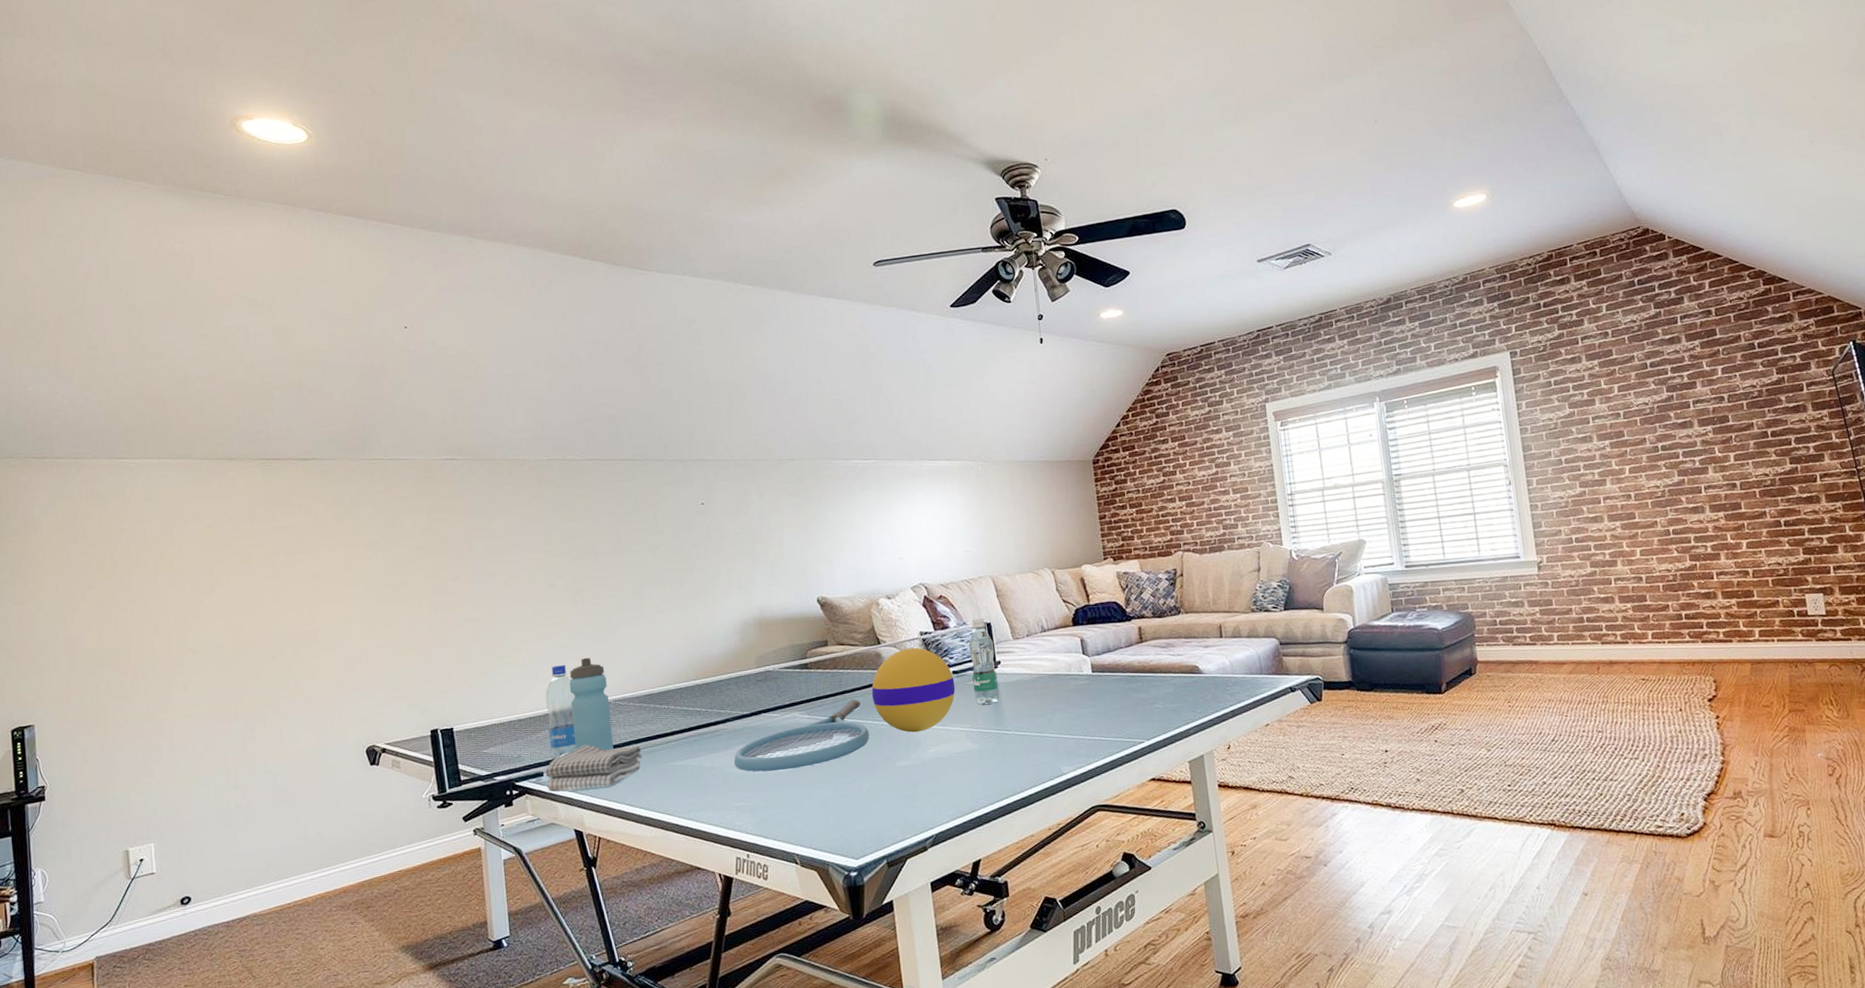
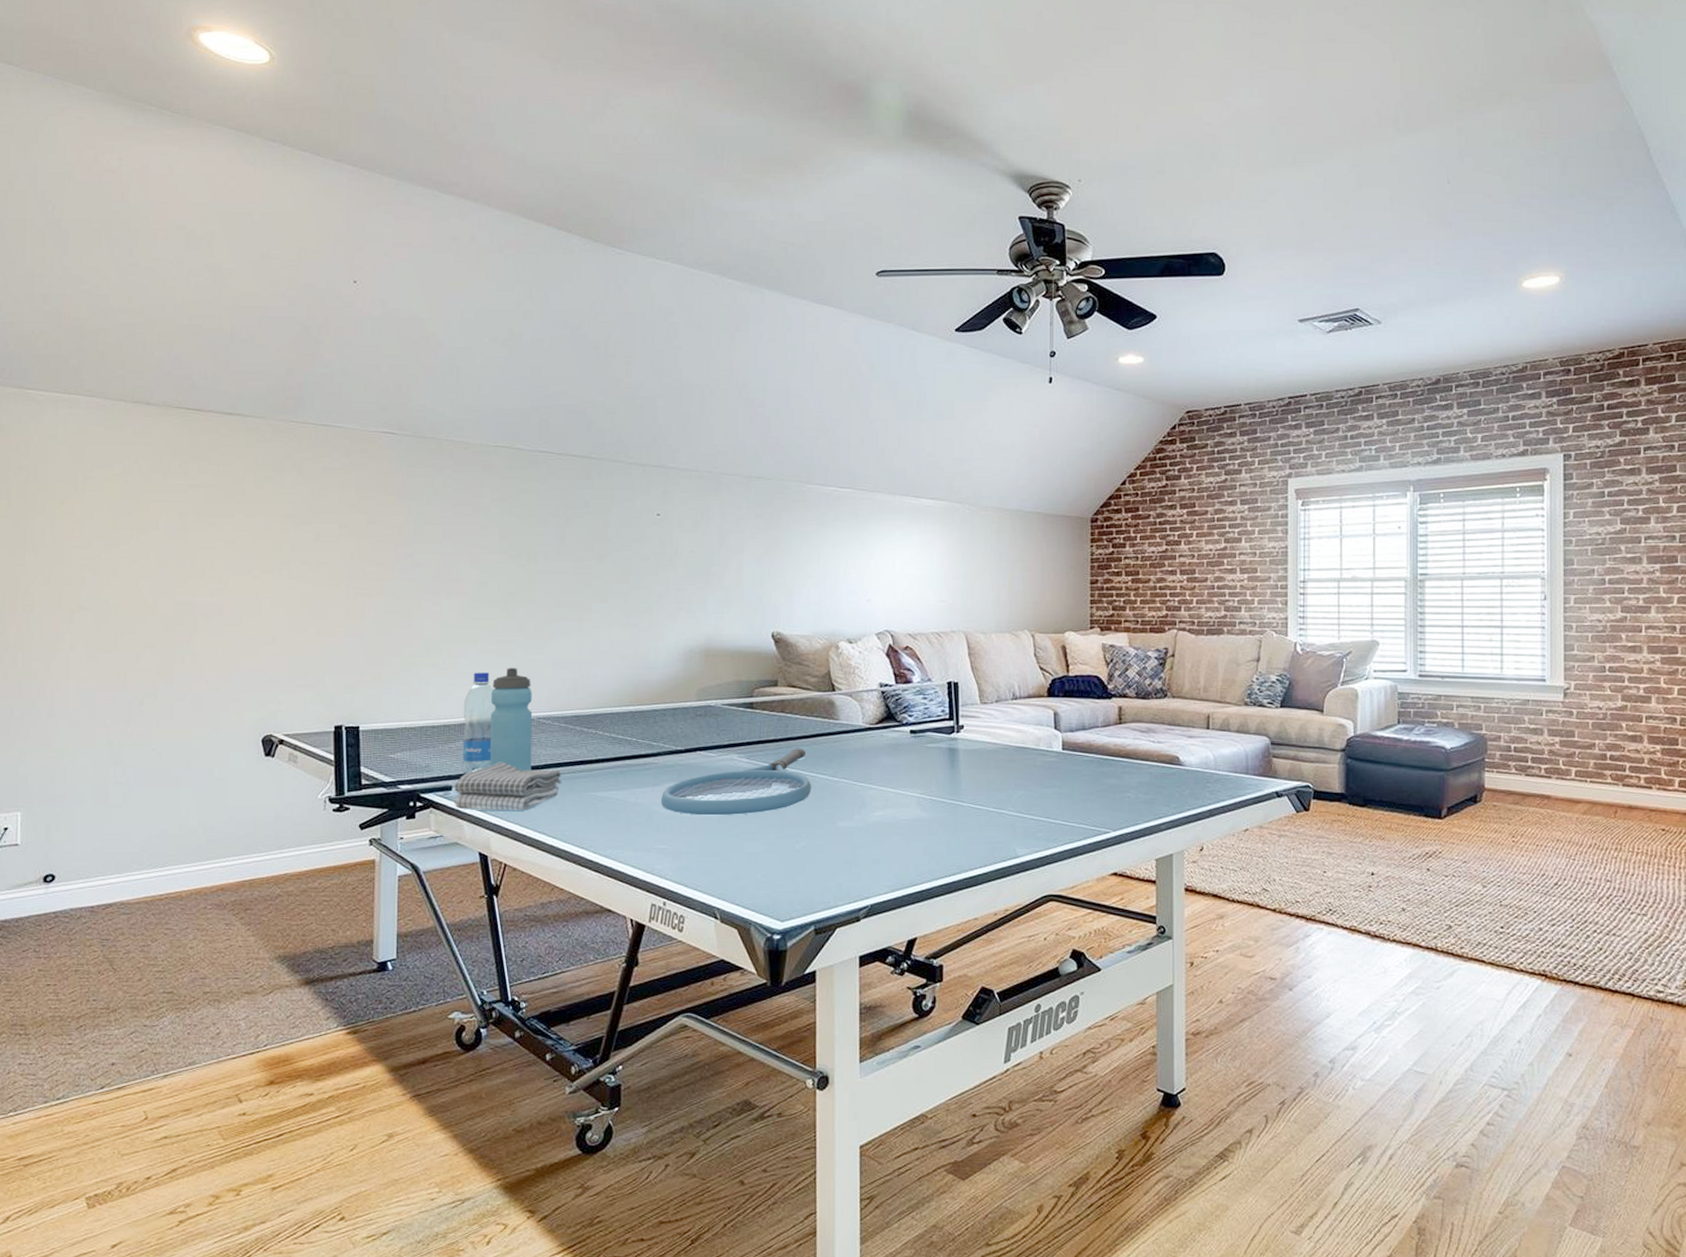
toy ball: present [871,647,956,733] -> none [819,699,911,792]
bottle: present [968,617,999,705] -> none [931,676,959,771]

